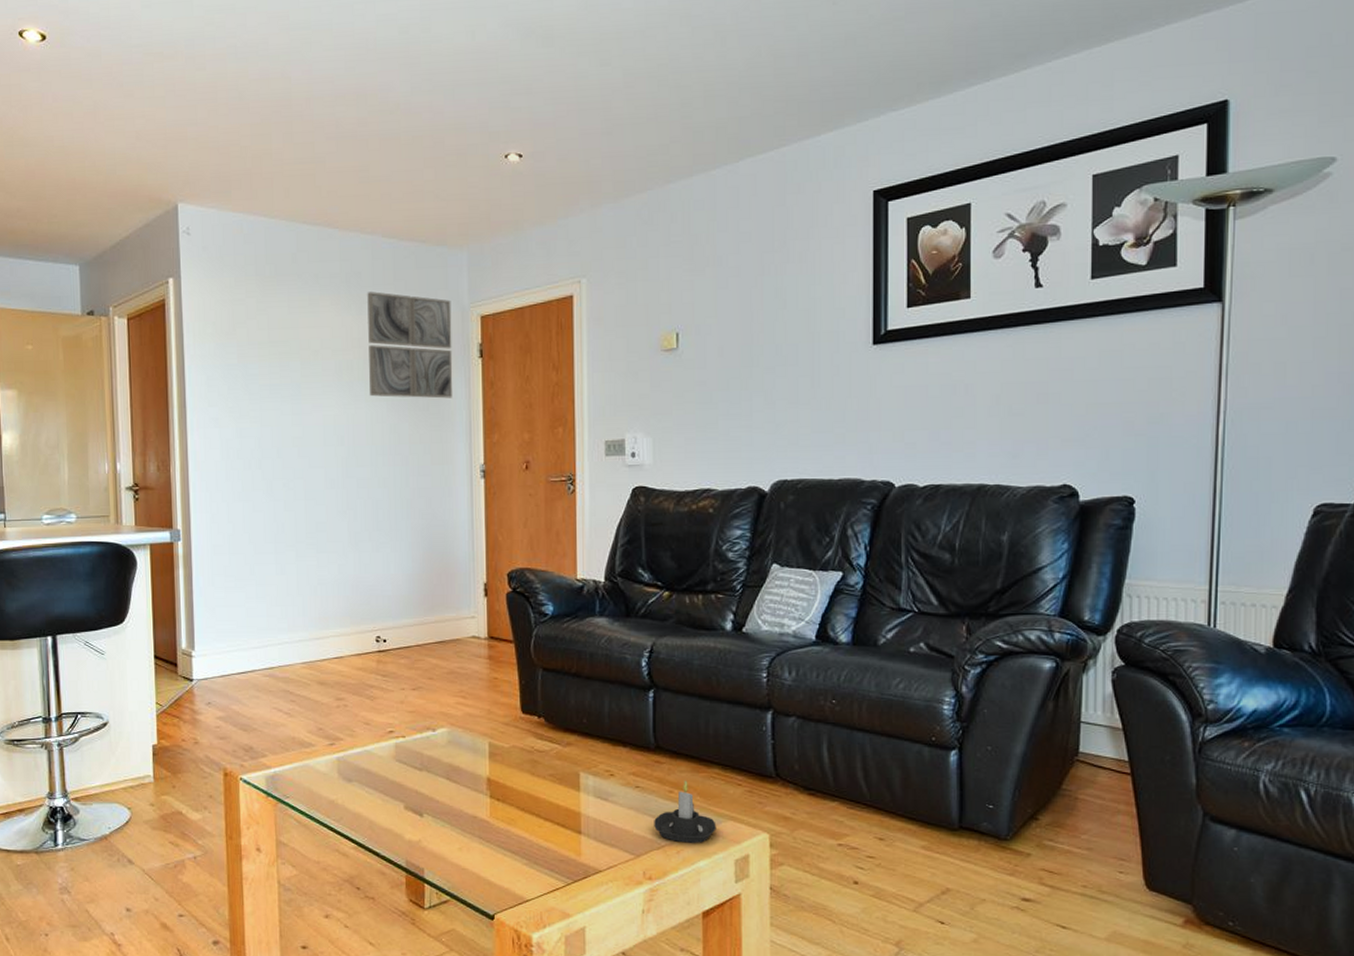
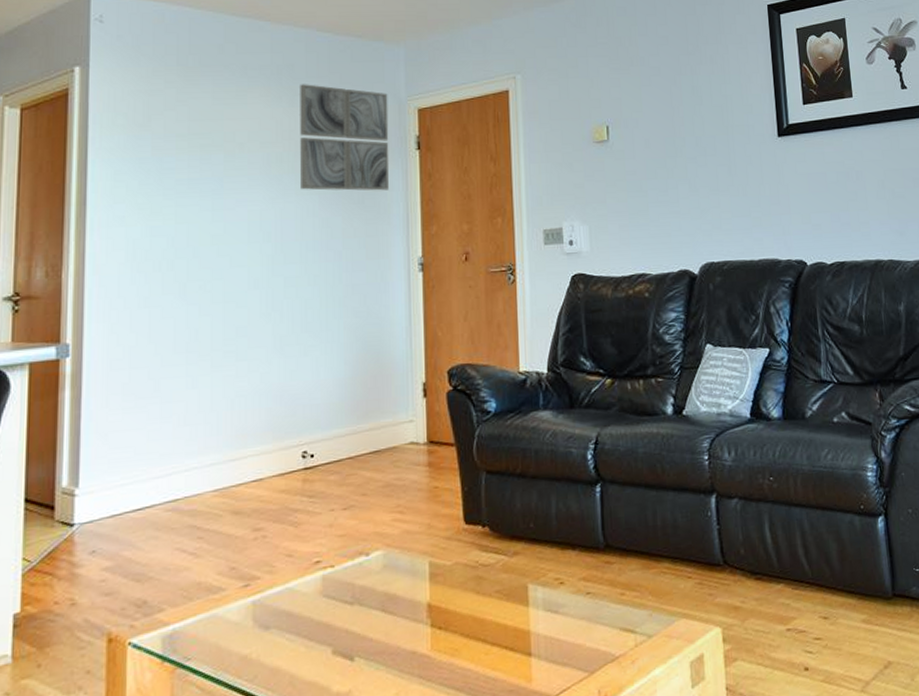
candle: present [654,780,716,843] -> none [607,579,670,651]

